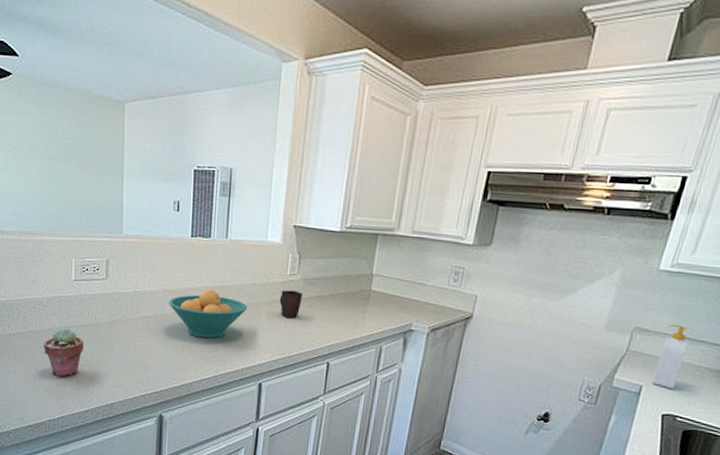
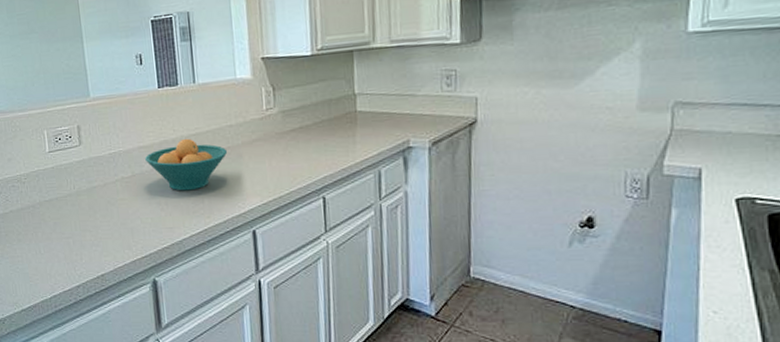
potted succulent: present [44,328,85,378] -> none [27,203,68,254]
mug: present [279,289,303,319] -> none [259,125,284,156]
soap bottle: present [652,324,689,390] -> none [712,90,748,168]

